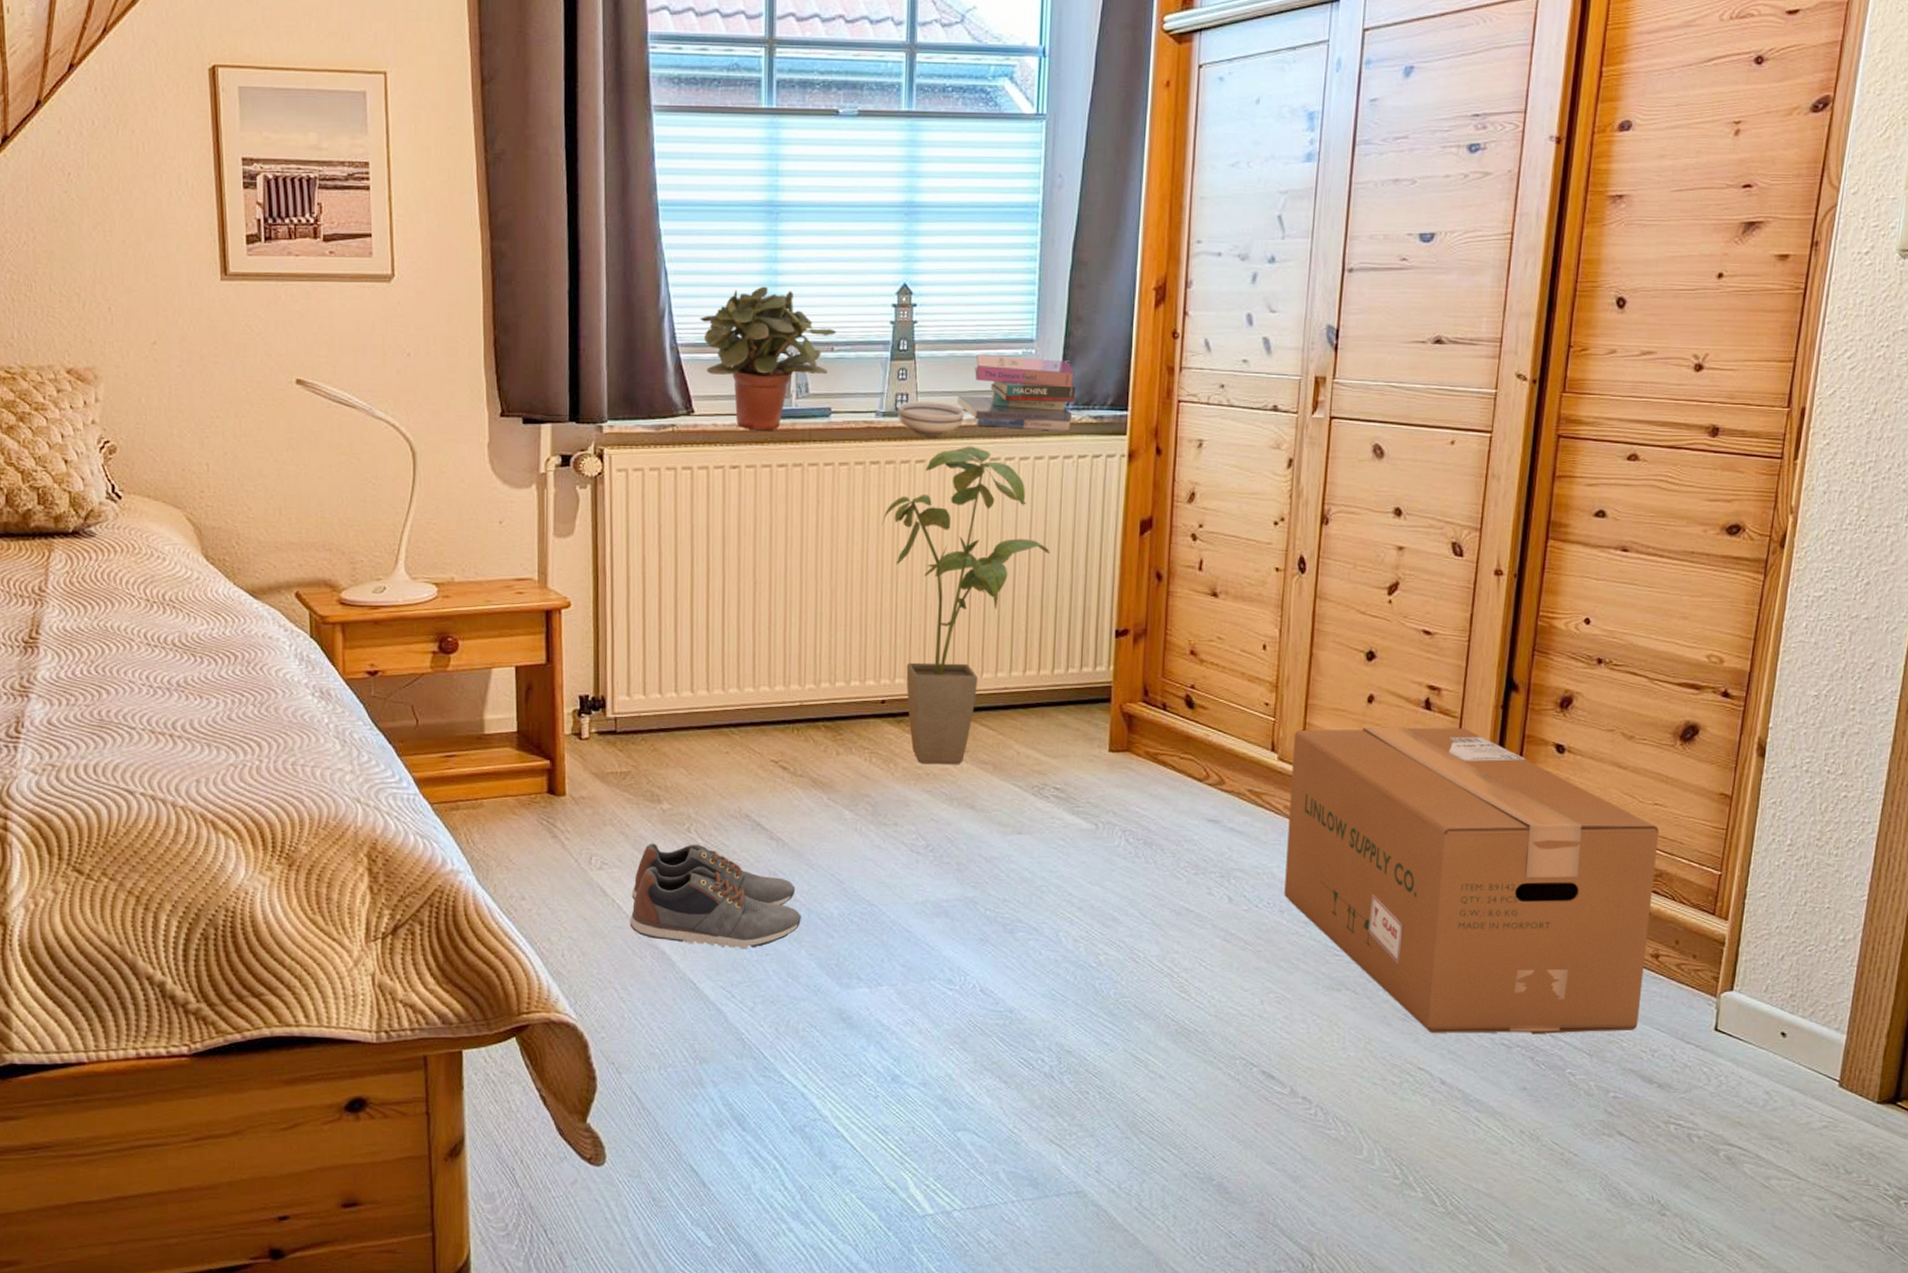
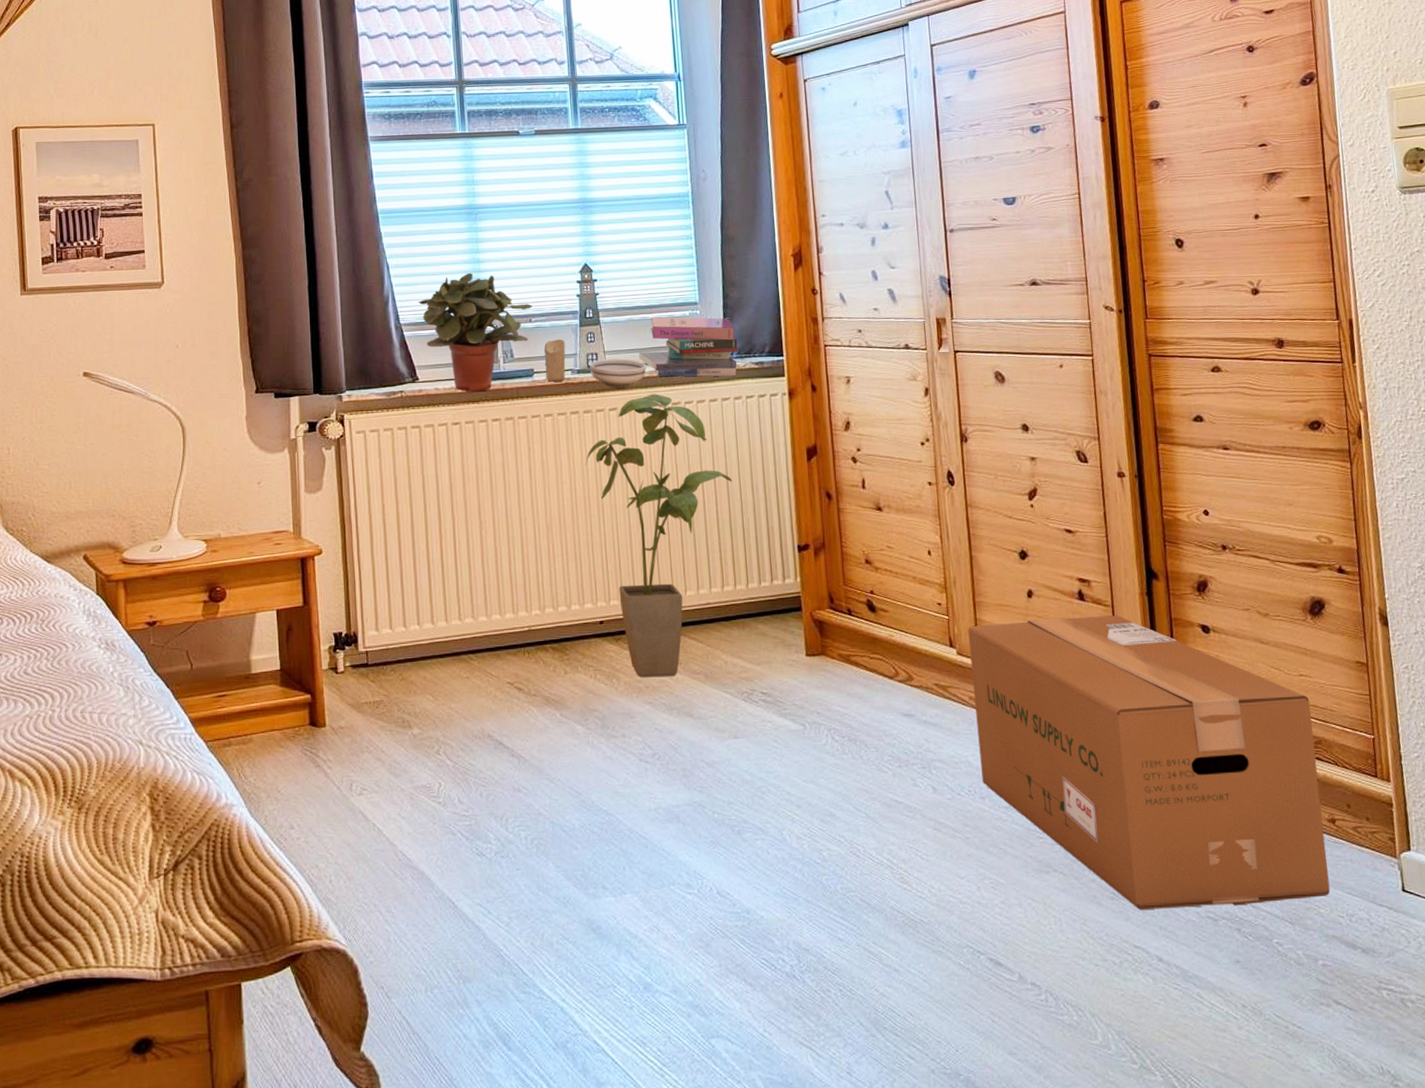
shoe: present [629,843,801,949] -> none [390,765,546,865]
candle: none [844,374,872,425] -> present [544,339,566,382]

